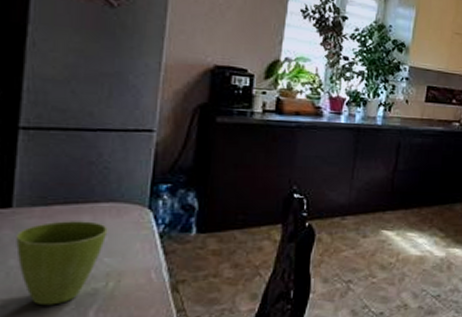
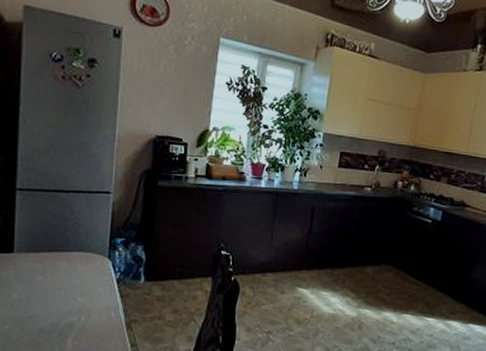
flower pot: present [16,221,108,306] -> none [17,265,80,332]

